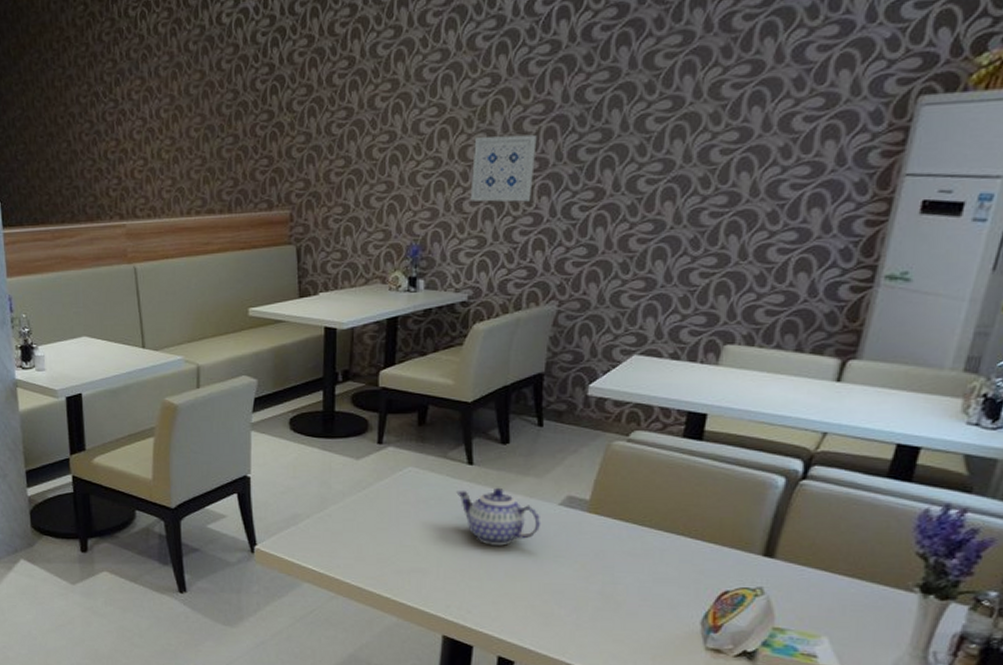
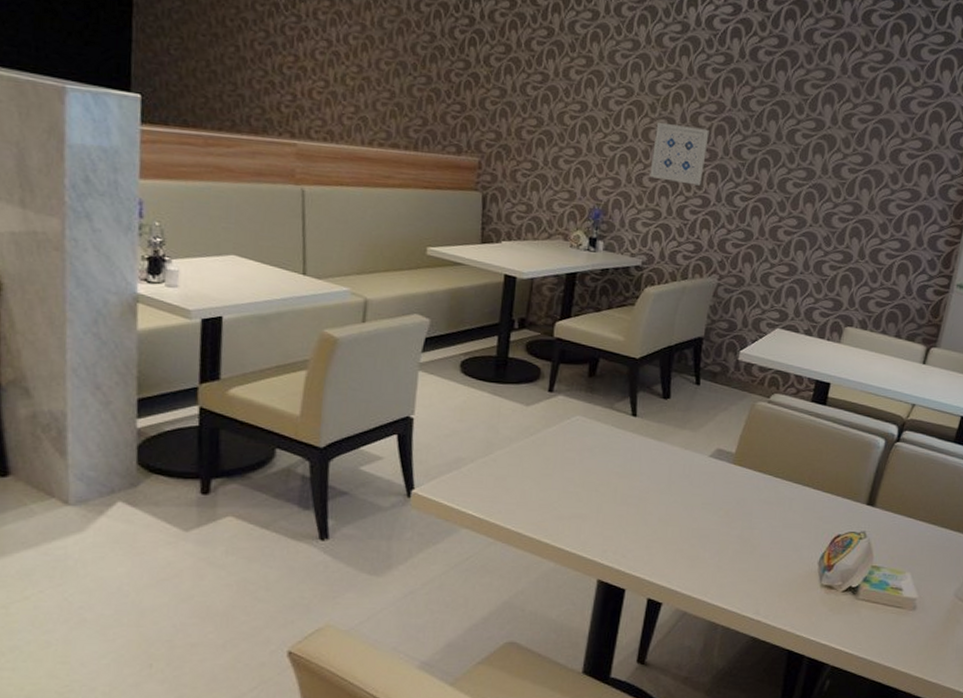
teapot: present [456,487,541,546] -> none [619,438,694,493]

